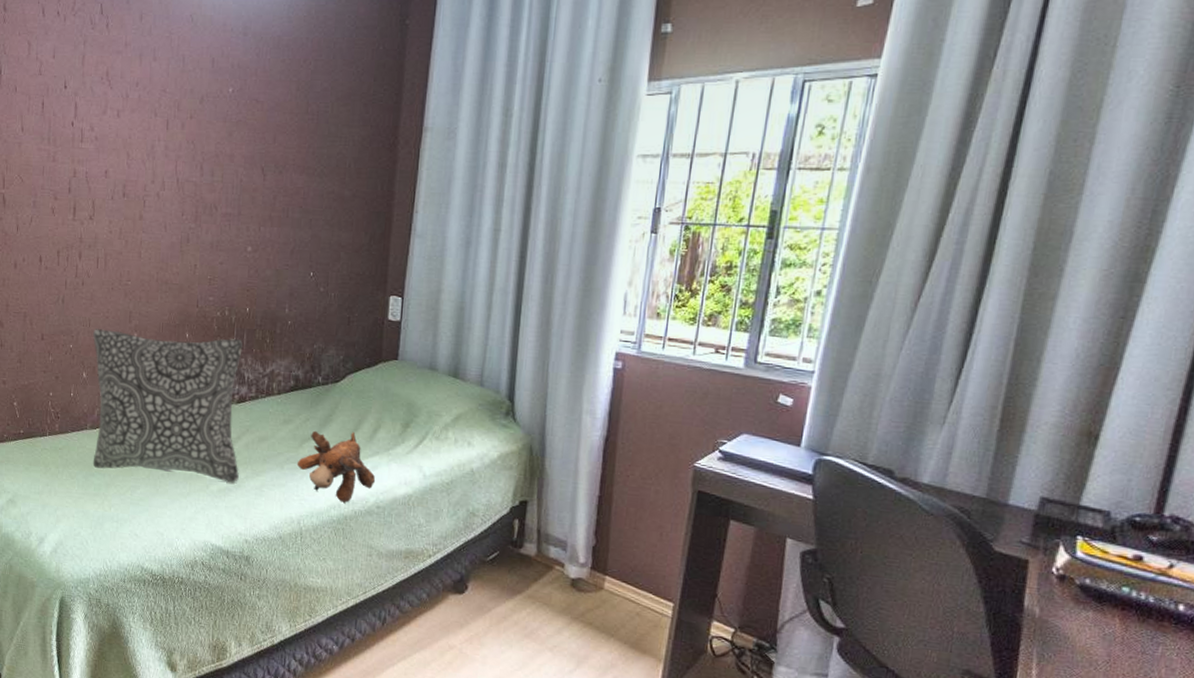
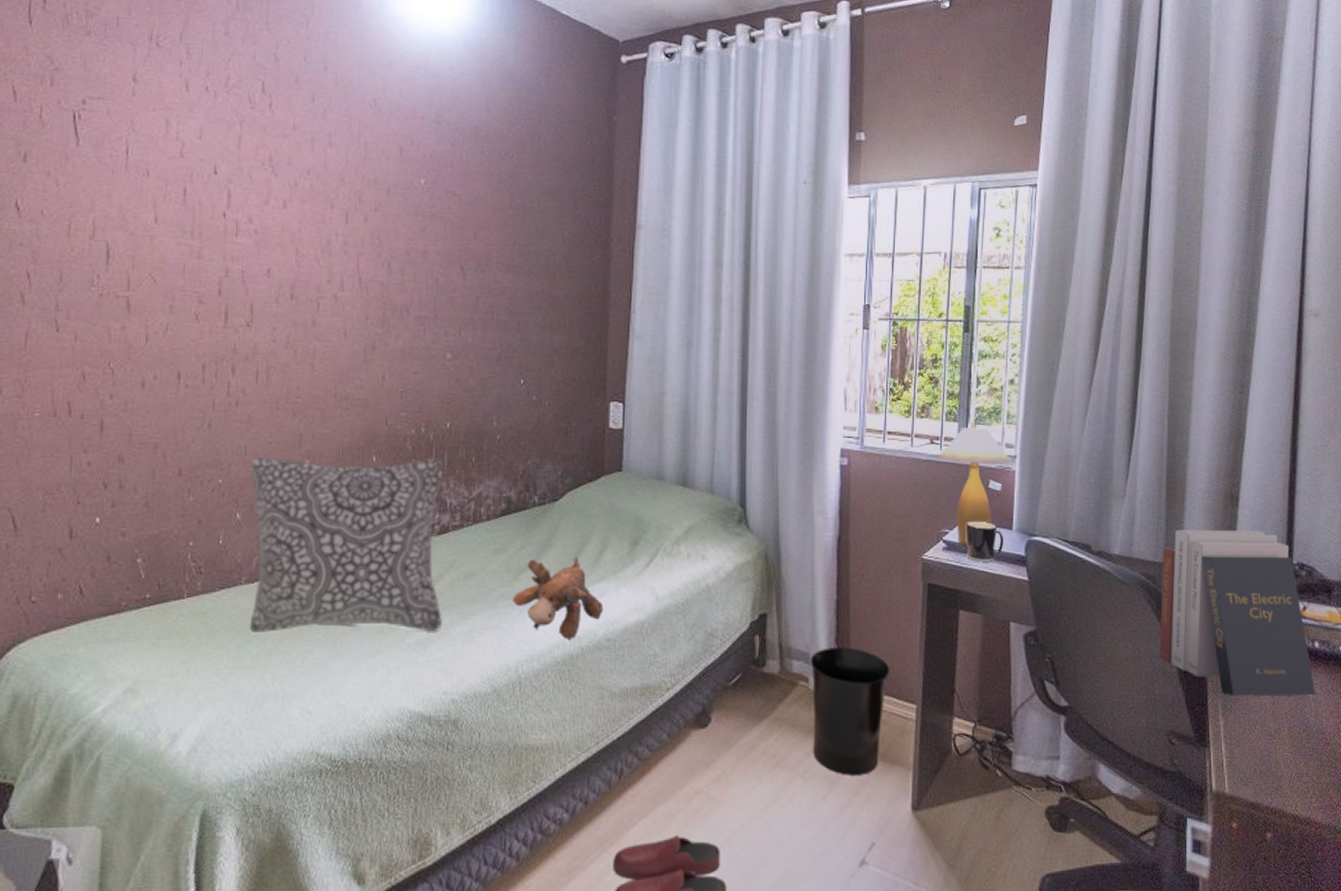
waste bin: none [563,539,649,658] -> present [810,647,890,775]
table lamp: none [722,329,810,459] -> present [938,418,1013,547]
mug: none [744,433,790,477] -> present [965,521,1004,562]
books: none [964,464,1170,662] -> present [1159,529,1316,696]

